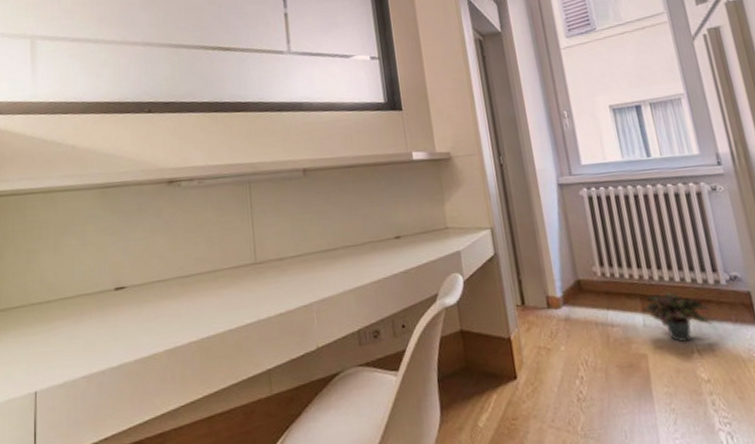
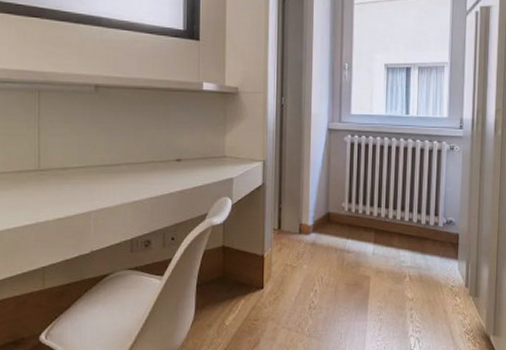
potted plant: present [641,291,711,342] -> none [373,228,427,268]

